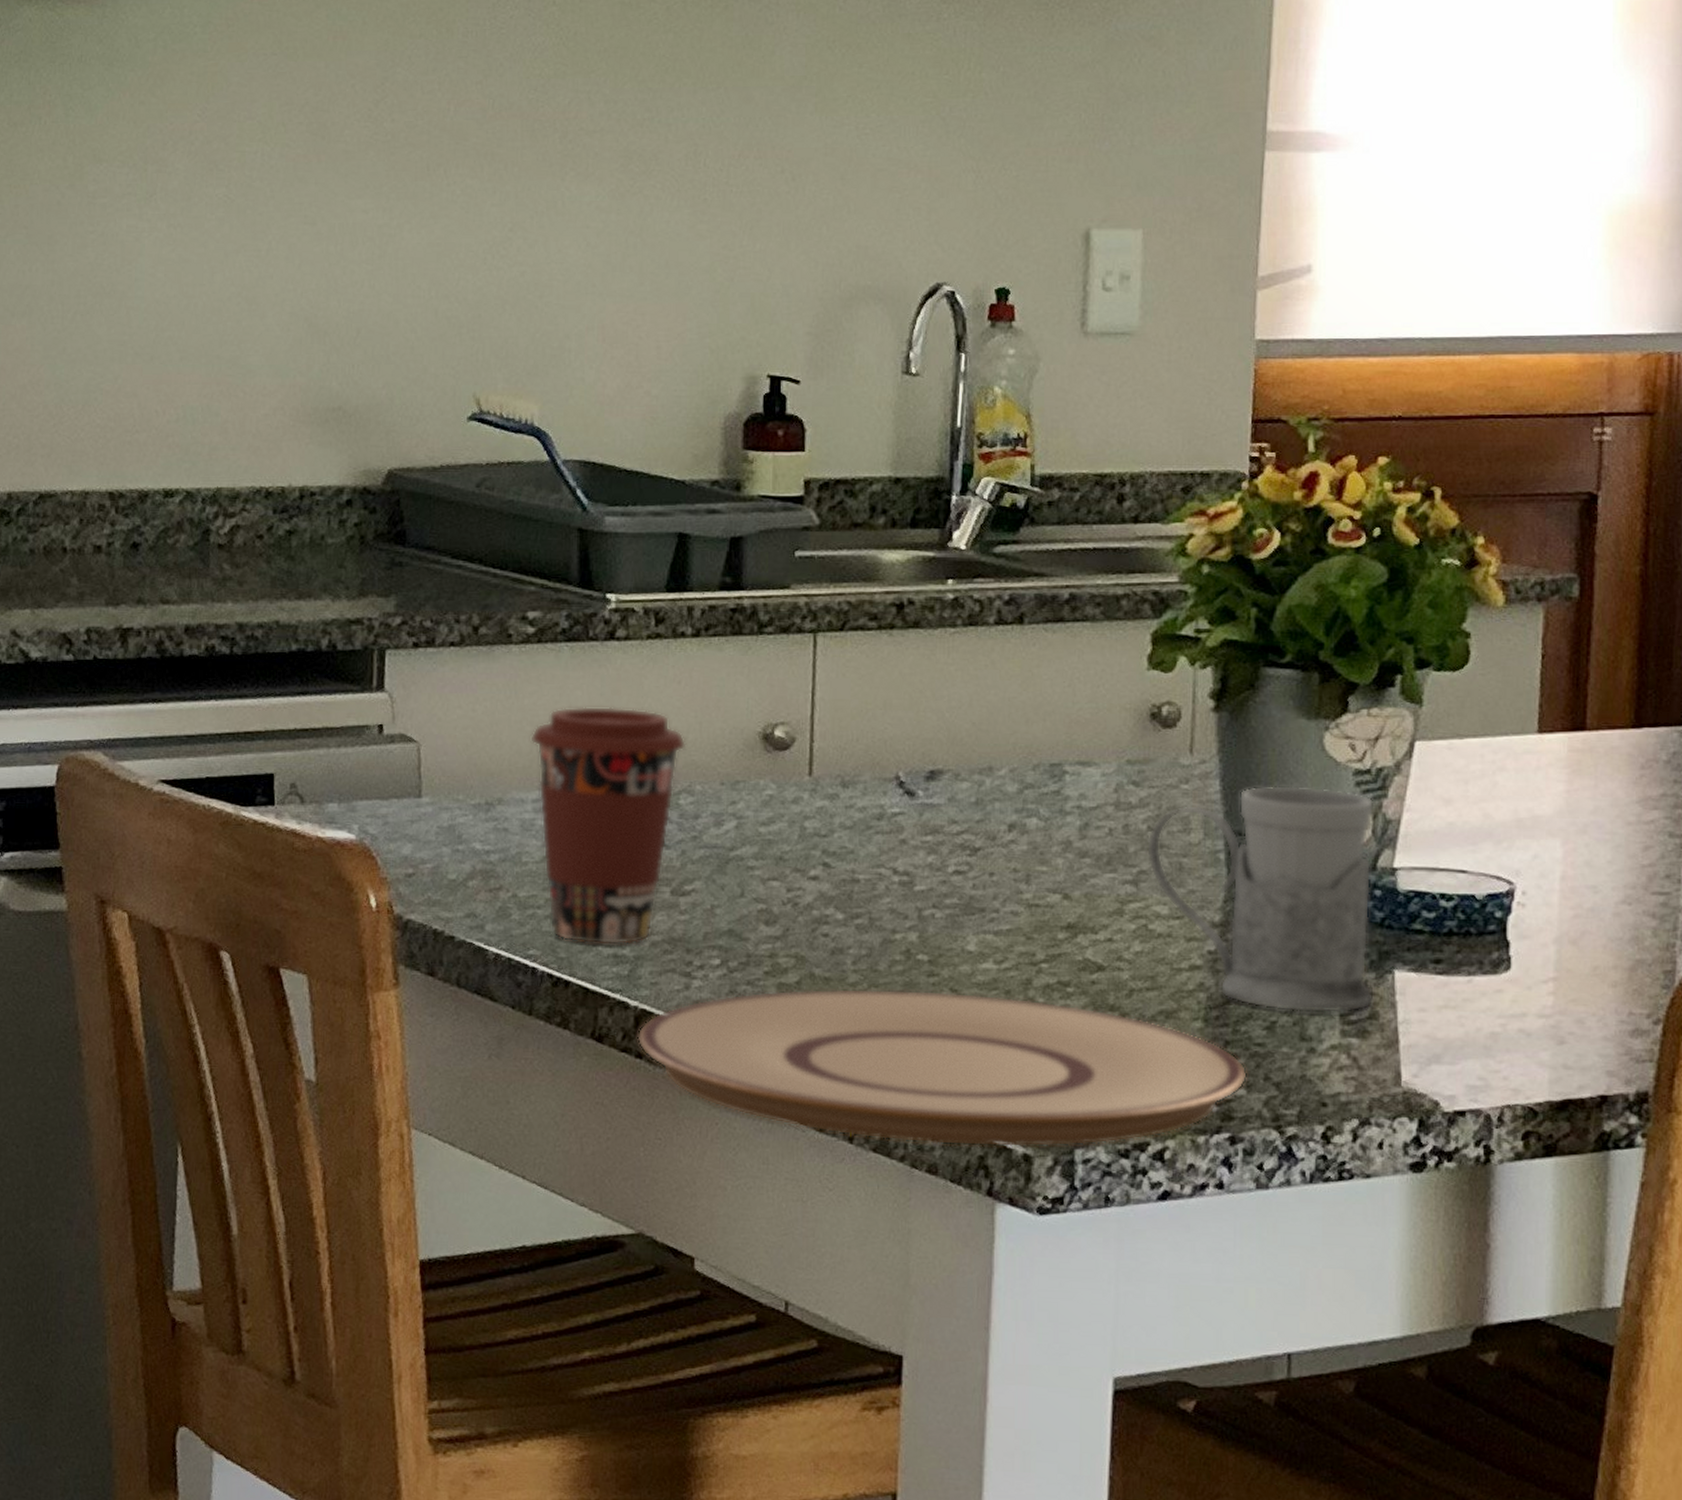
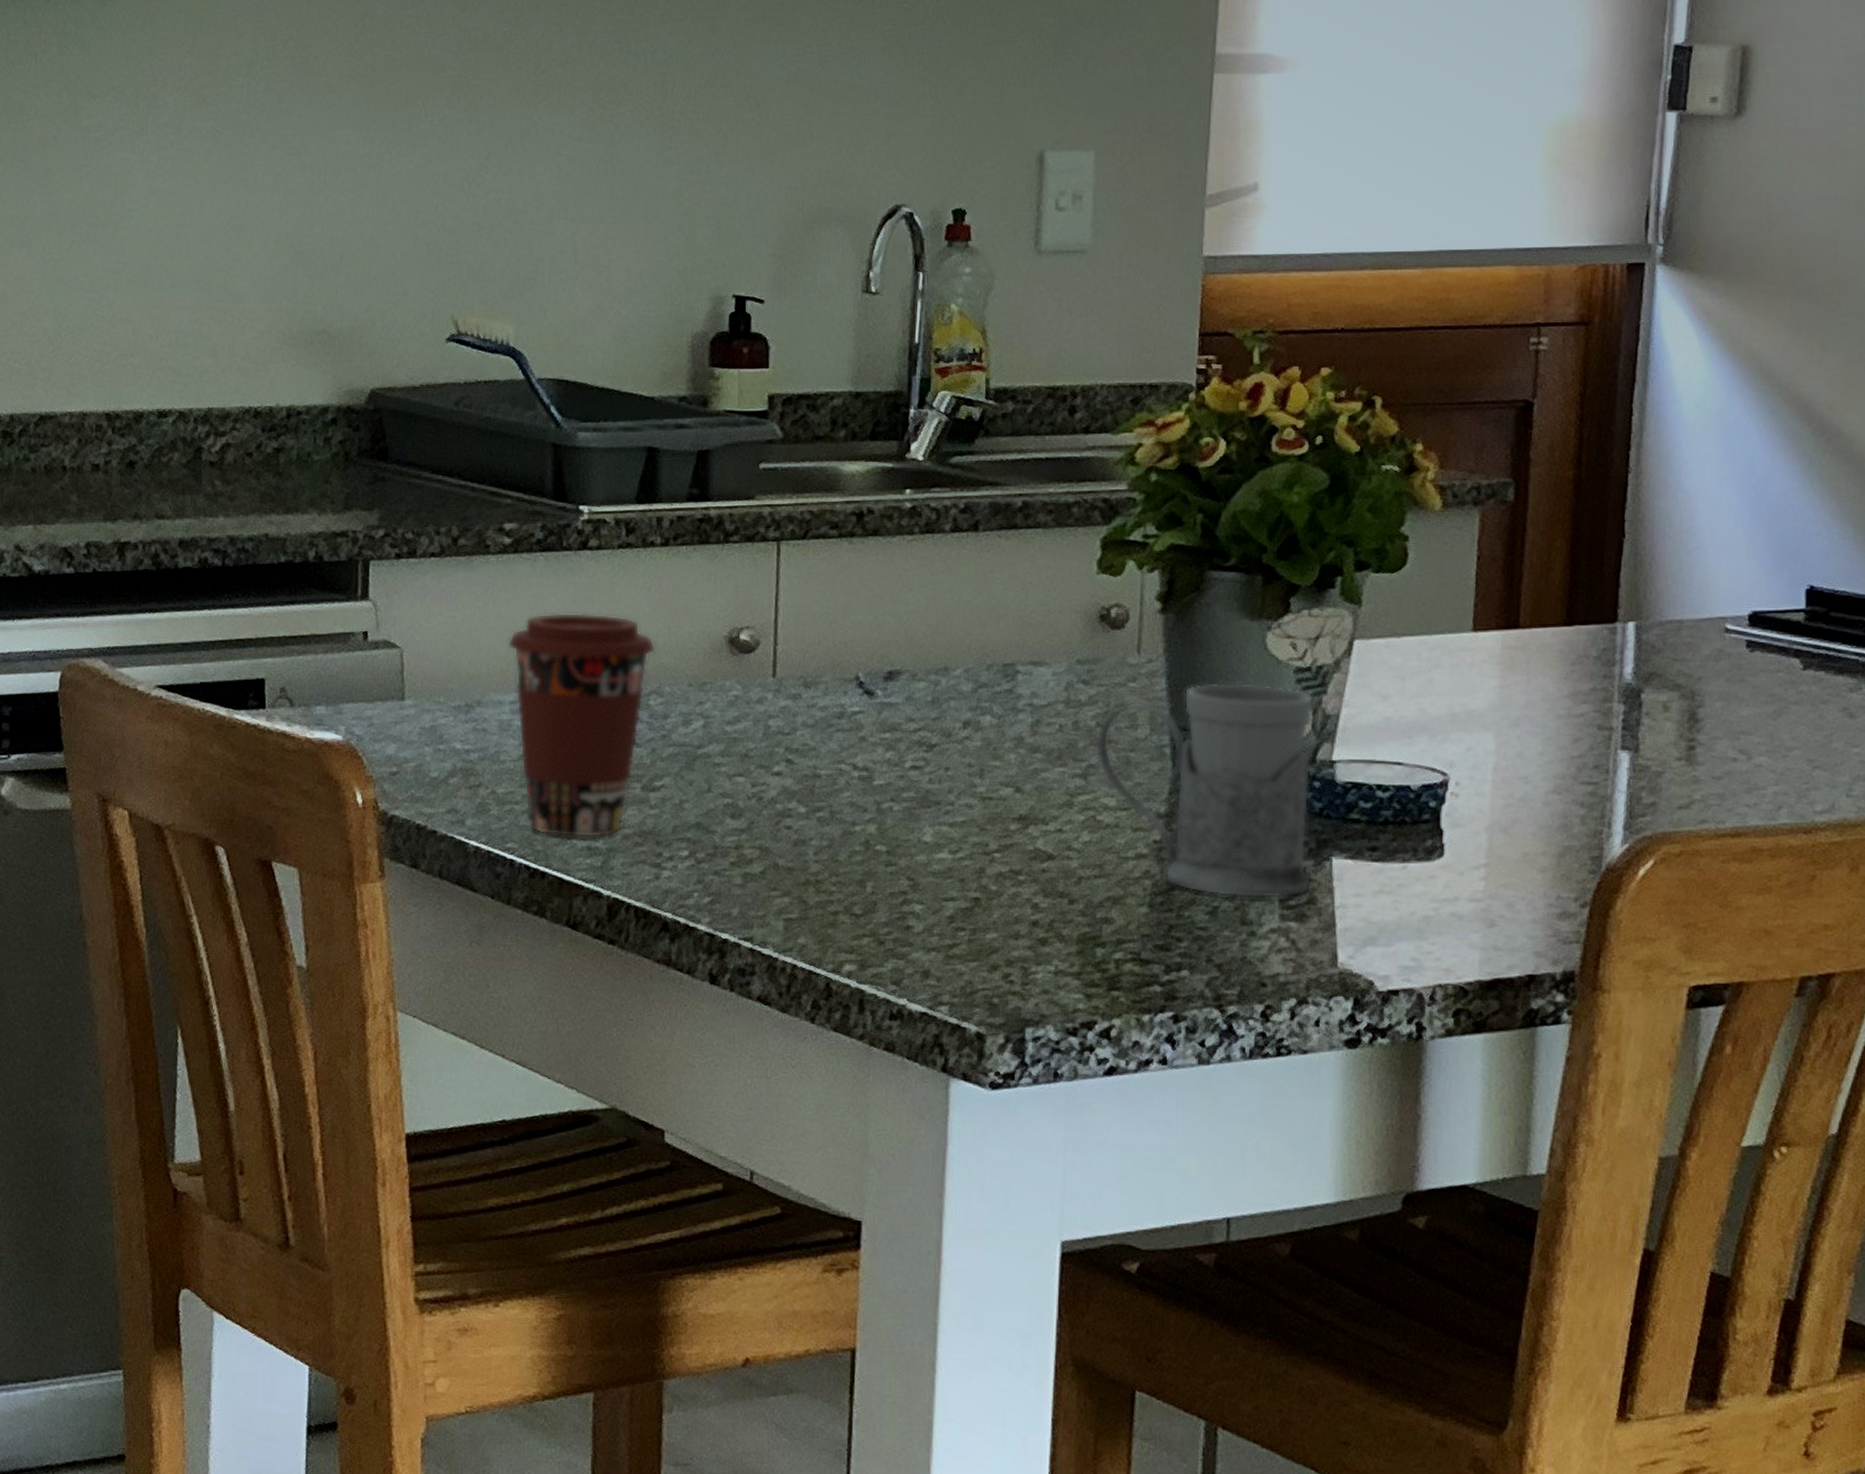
plate: present [637,988,1247,1148] -> none [610,877,1190,1027]

